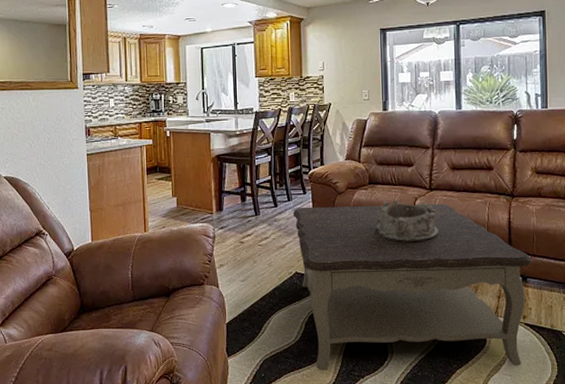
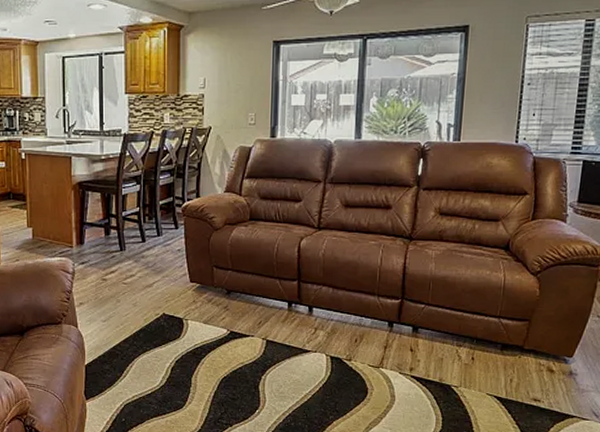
coffee table: present [292,203,532,371] -> none [162,243,426,420]
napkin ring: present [376,200,438,243] -> none [254,239,324,286]

